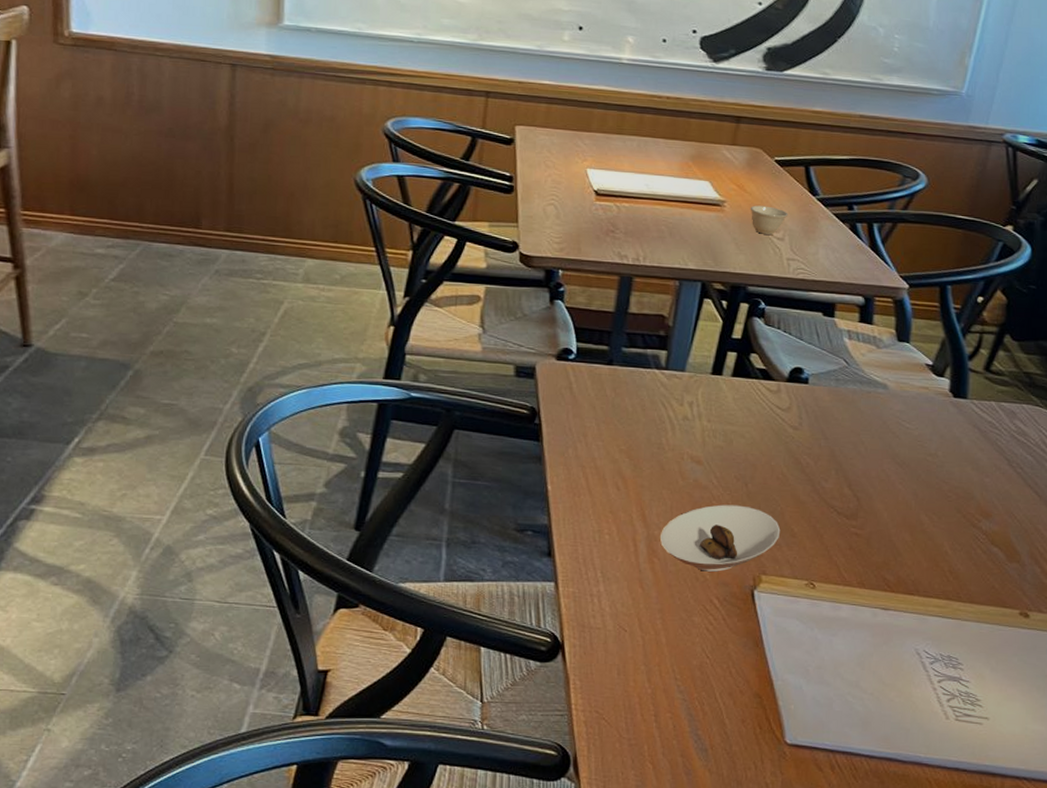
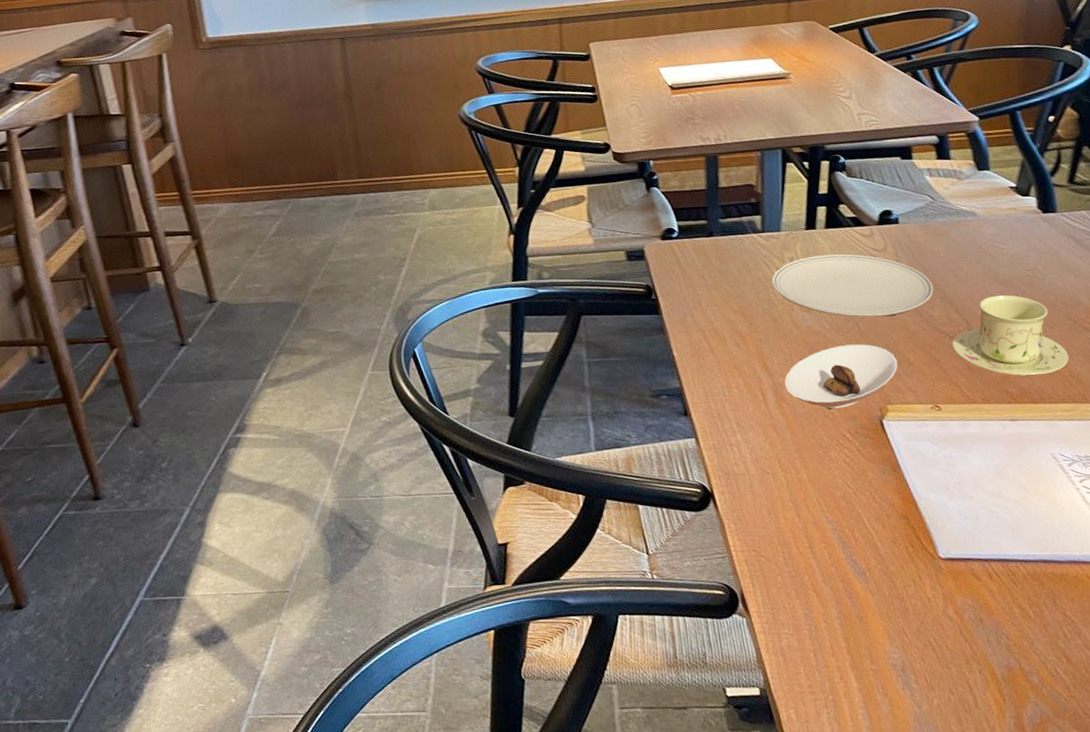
plate: none [666,404,831,481] -> present [771,254,934,318]
teacup: present [750,205,788,235] -> none [814,70,851,96]
cup and saucer: none [838,476,952,566] -> present [952,294,1070,376]

